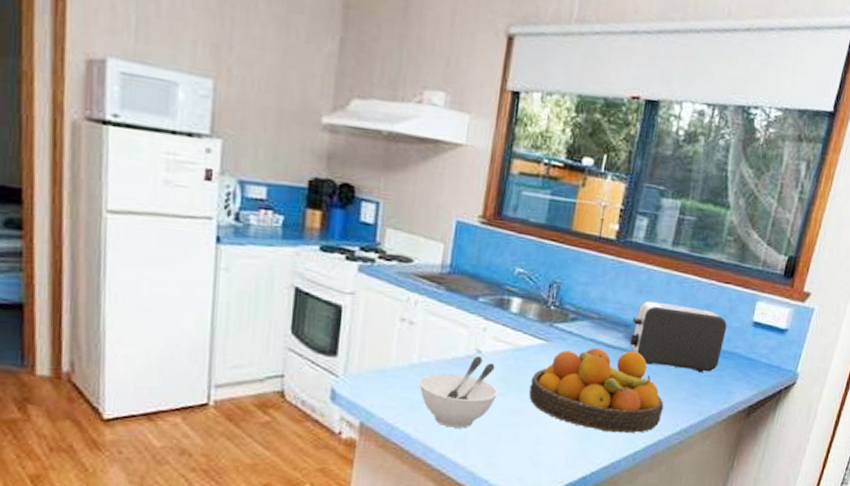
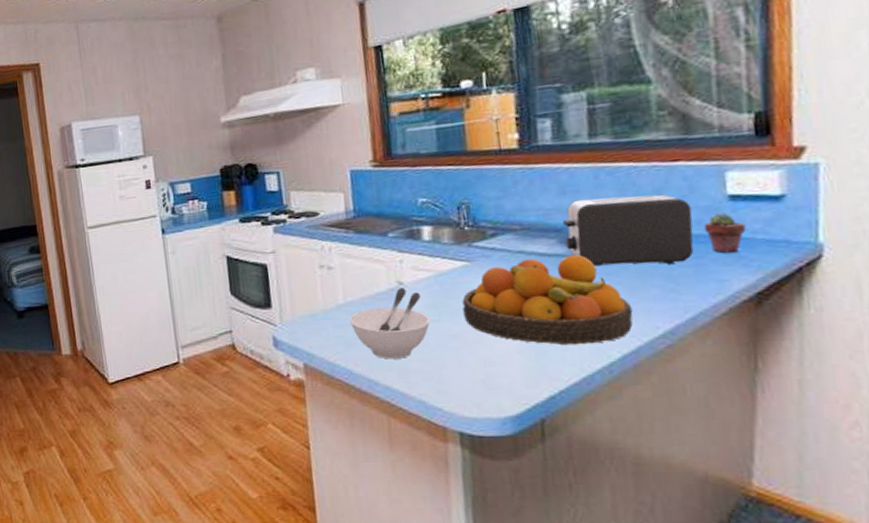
potted succulent: none [730,335,758,370] -> present [703,213,747,253]

